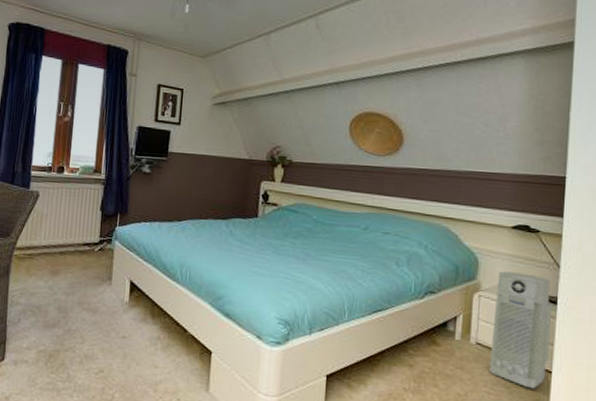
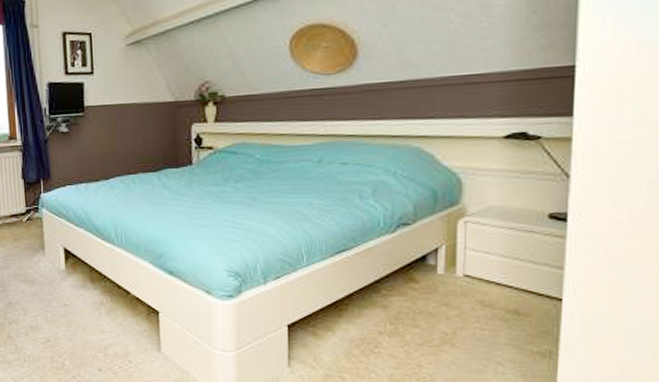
air purifier: present [489,271,553,389] -> none [481,189,562,320]

